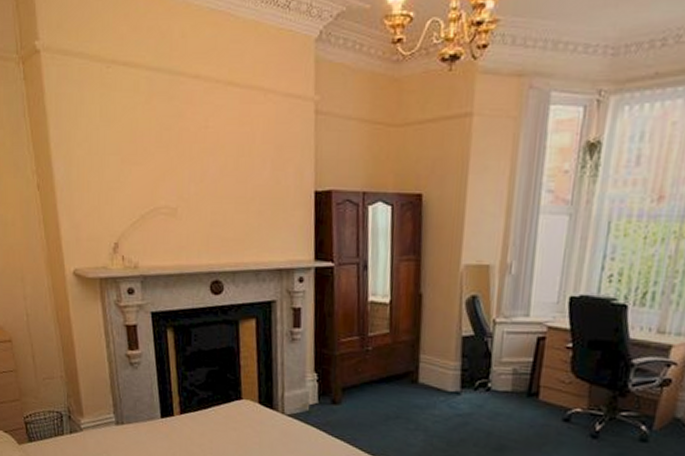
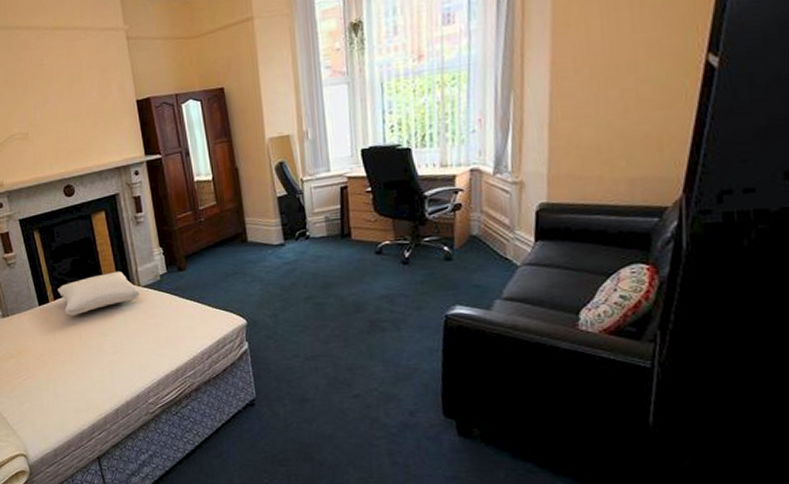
pillow: none [186,392,282,436] -> present [58,271,140,316]

